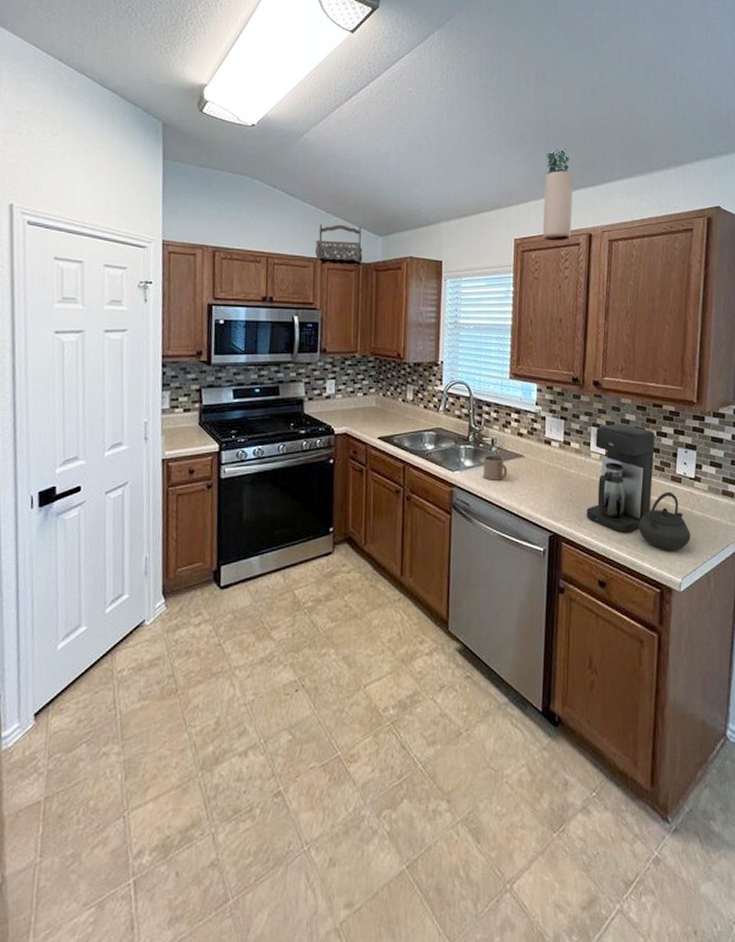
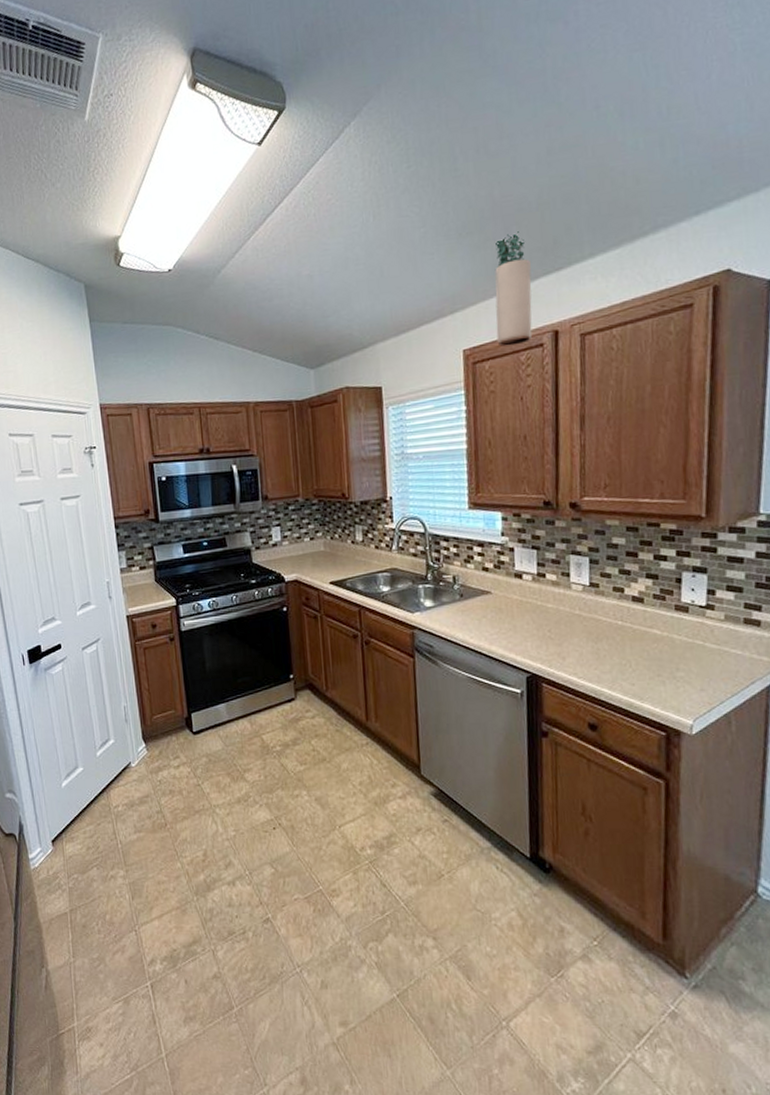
decorative basket: present [315,223,363,267] -> none [246,361,296,408]
mug: present [482,455,508,481] -> none [445,593,474,621]
coffee maker: present [586,424,655,533] -> none [569,549,652,671]
kettle: present [638,492,691,551] -> none [634,623,703,690]

